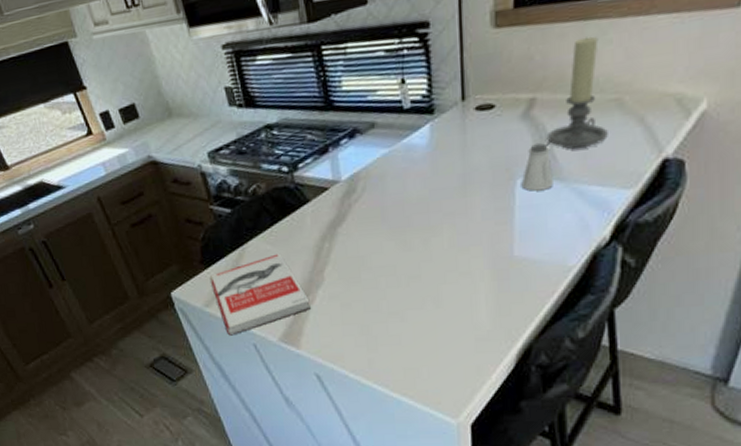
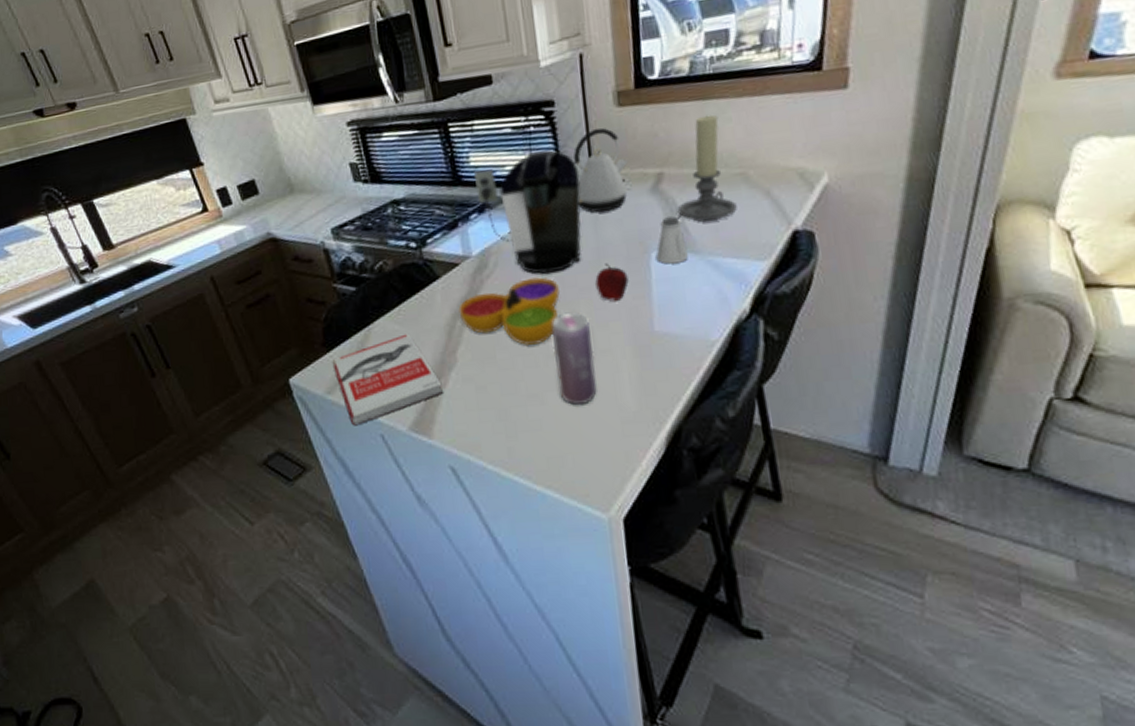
decorative bowl: none [327,202,425,268] -> present [458,277,561,347]
coffee maker: none [345,72,451,200] -> present [473,148,582,275]
beverage can: none [415,237,454,322] -> present [552,313,597,405]
kettle: none [445,50,502,139] -> present [572,128,629,213]
apple: none [460,189,492,227] -> present [595,263,629,301]

